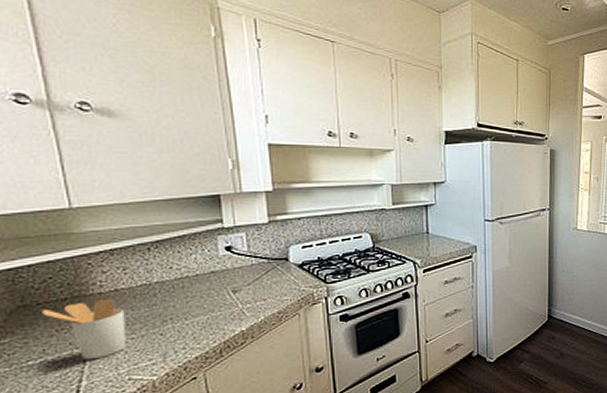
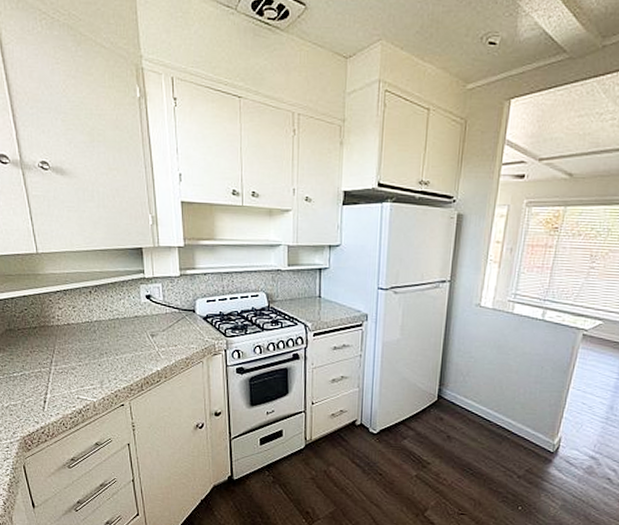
utensil holder: present [42,300,126,361] -> none [21,331,75,379]

